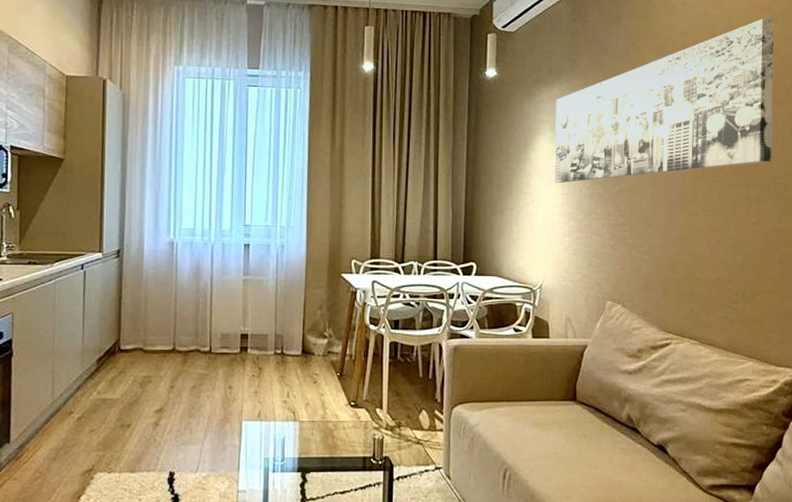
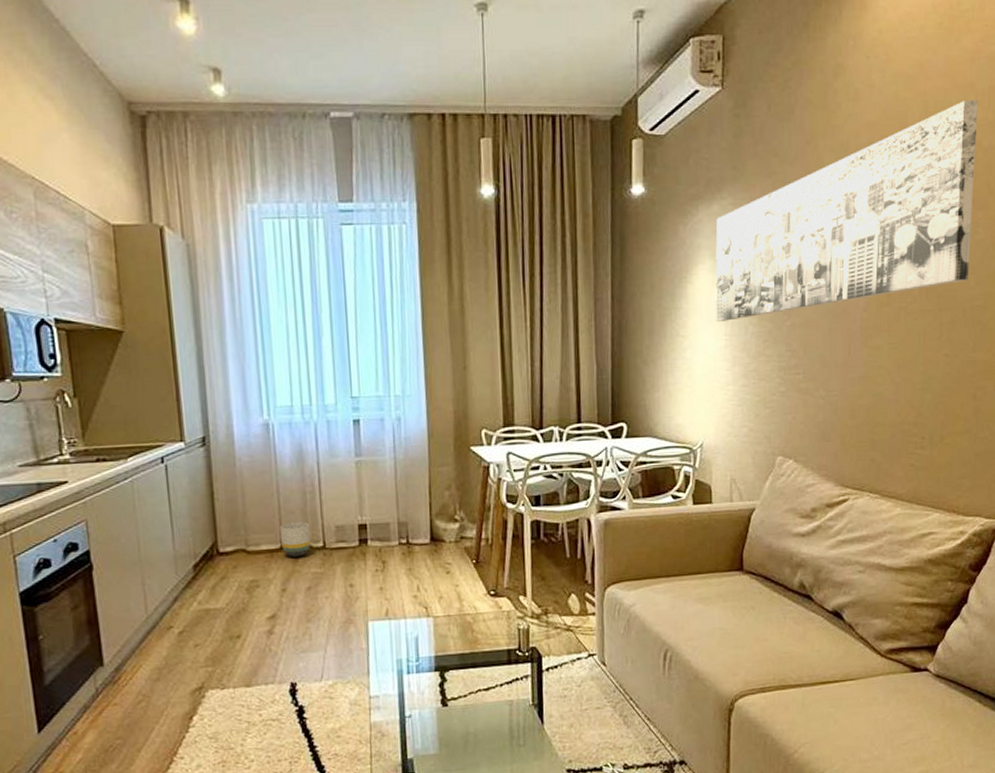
planter: none [173,328,200,358] -> present [279,522,311,557]

